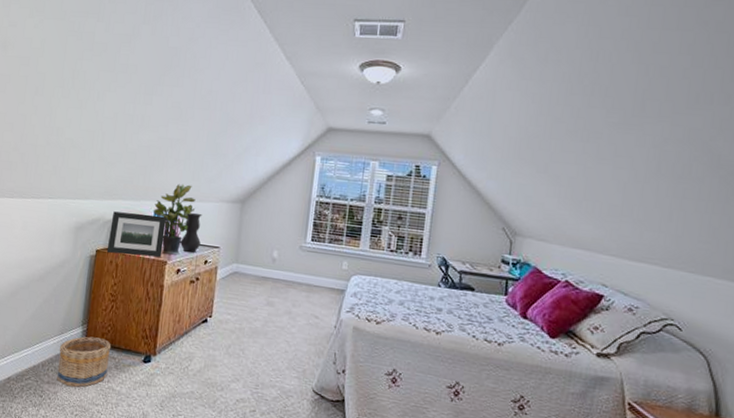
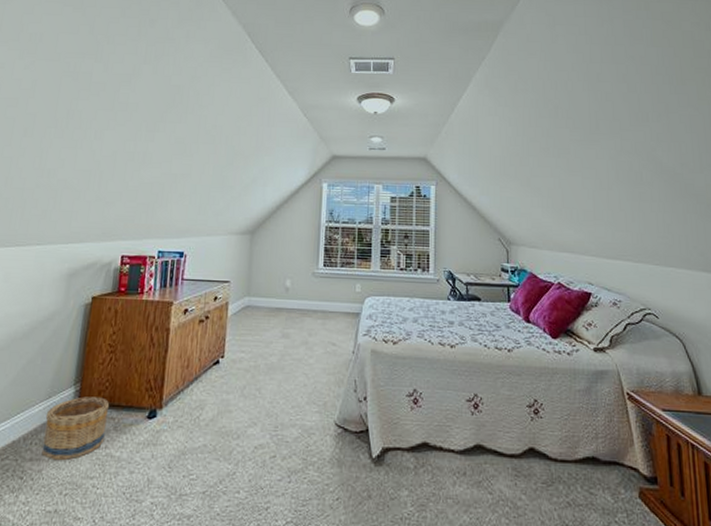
picture frame: present [106,211,166,258] -> none [104,253,172,300]
potted plant: present [152,183,196,256] -> none [156,219,203,295]
vase: present [180,212,202,253] -> none [187,247,210,290]

